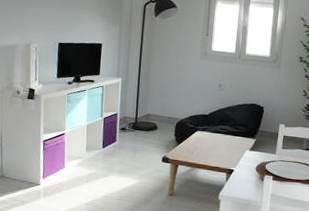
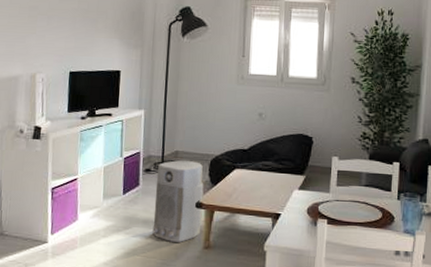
air purifier: none [126,122,170,190] -> present [152,160,204,242]

